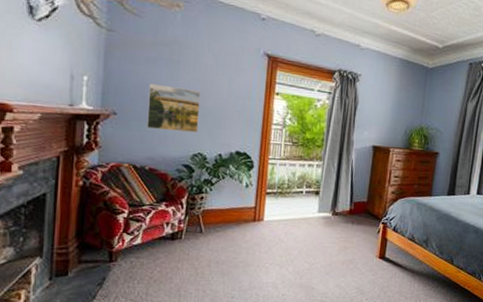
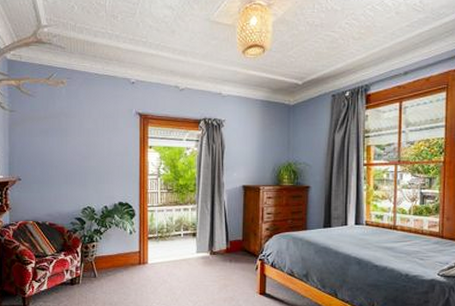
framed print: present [146,83,201,133] -> none [44,150,86,190]

